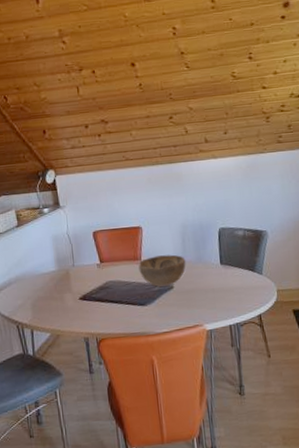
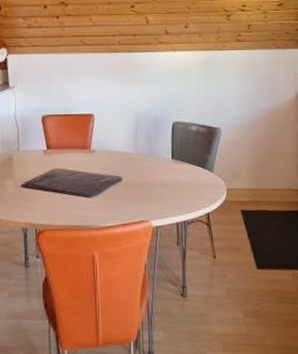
decorative bowl: present [138,254,186,287] -> none [87,145,137,178]

